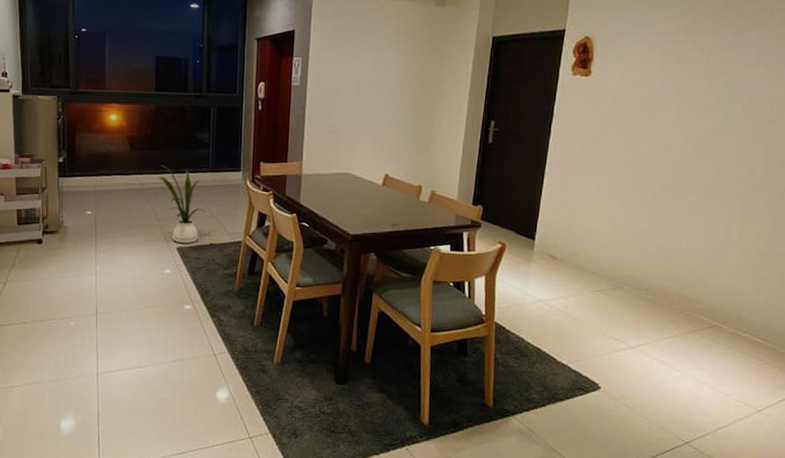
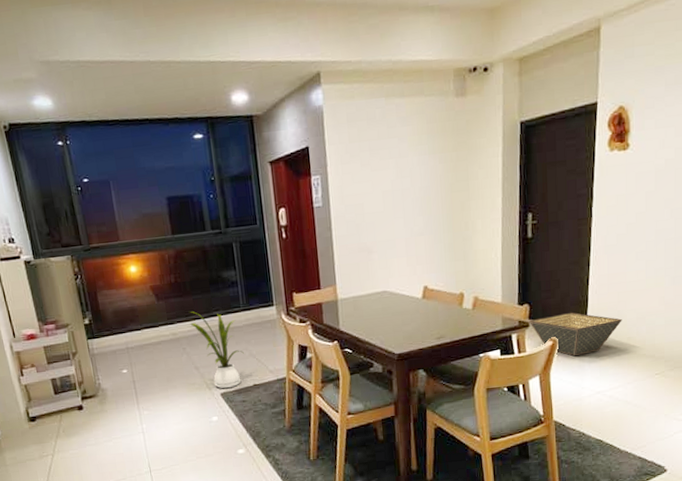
basket: none [481,219,570,262] -> present [529,312,622,357]

